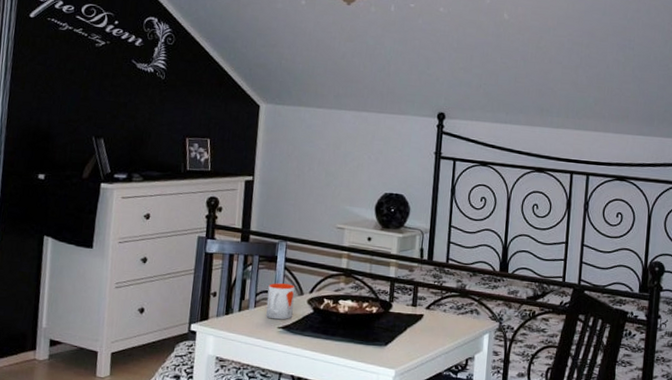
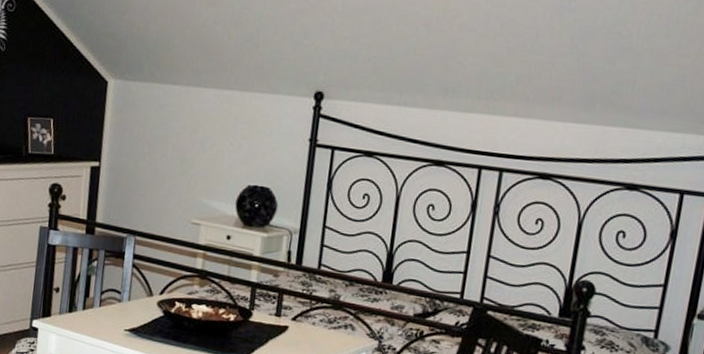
mug: present [266,283,295,320] -> none [112,281,144,322]

